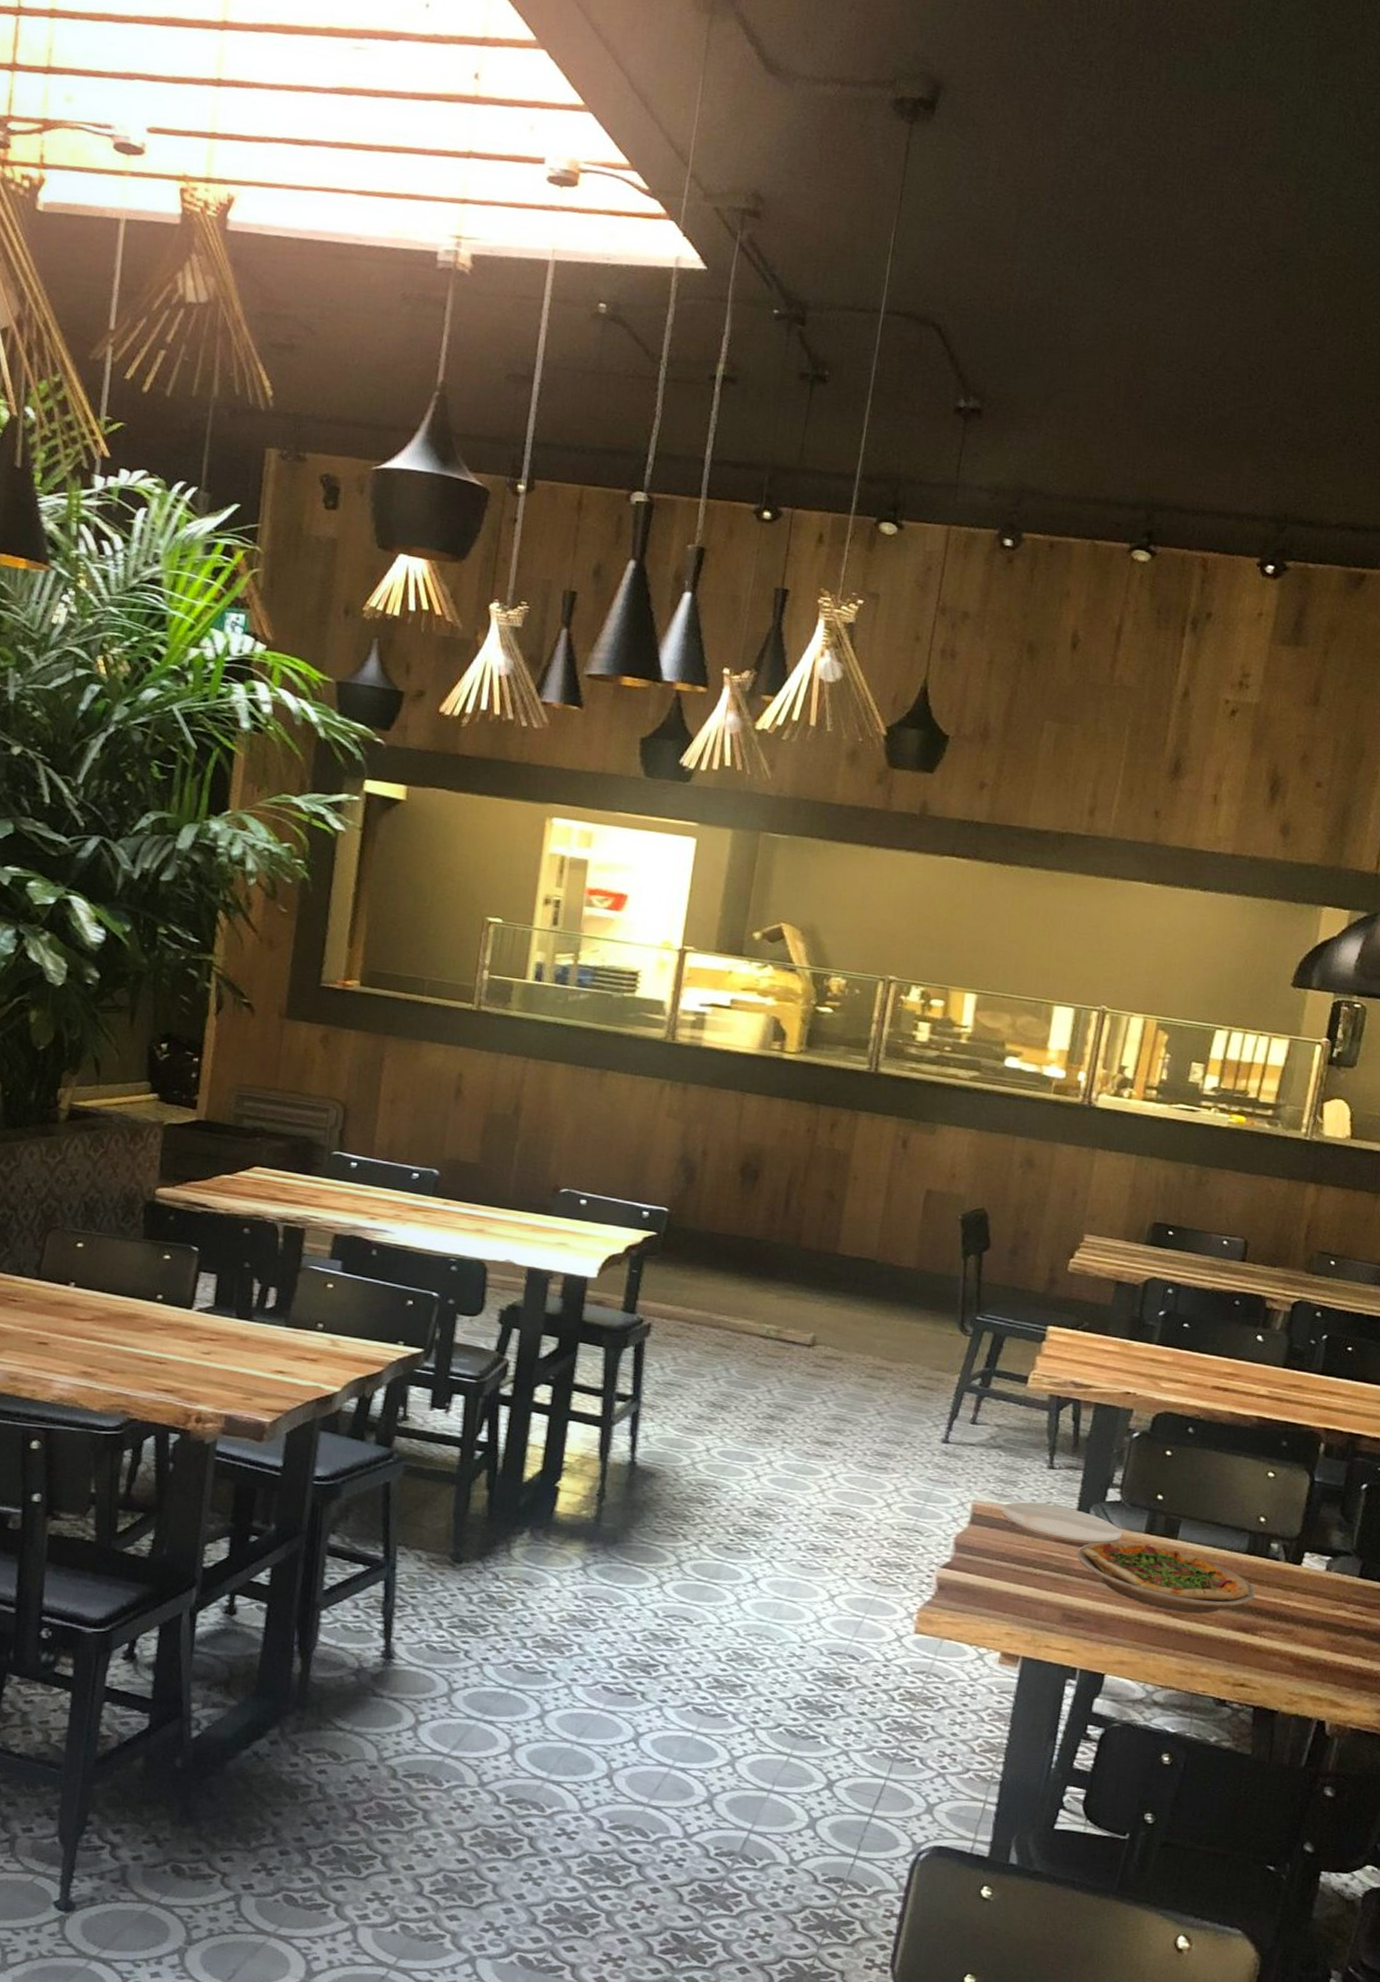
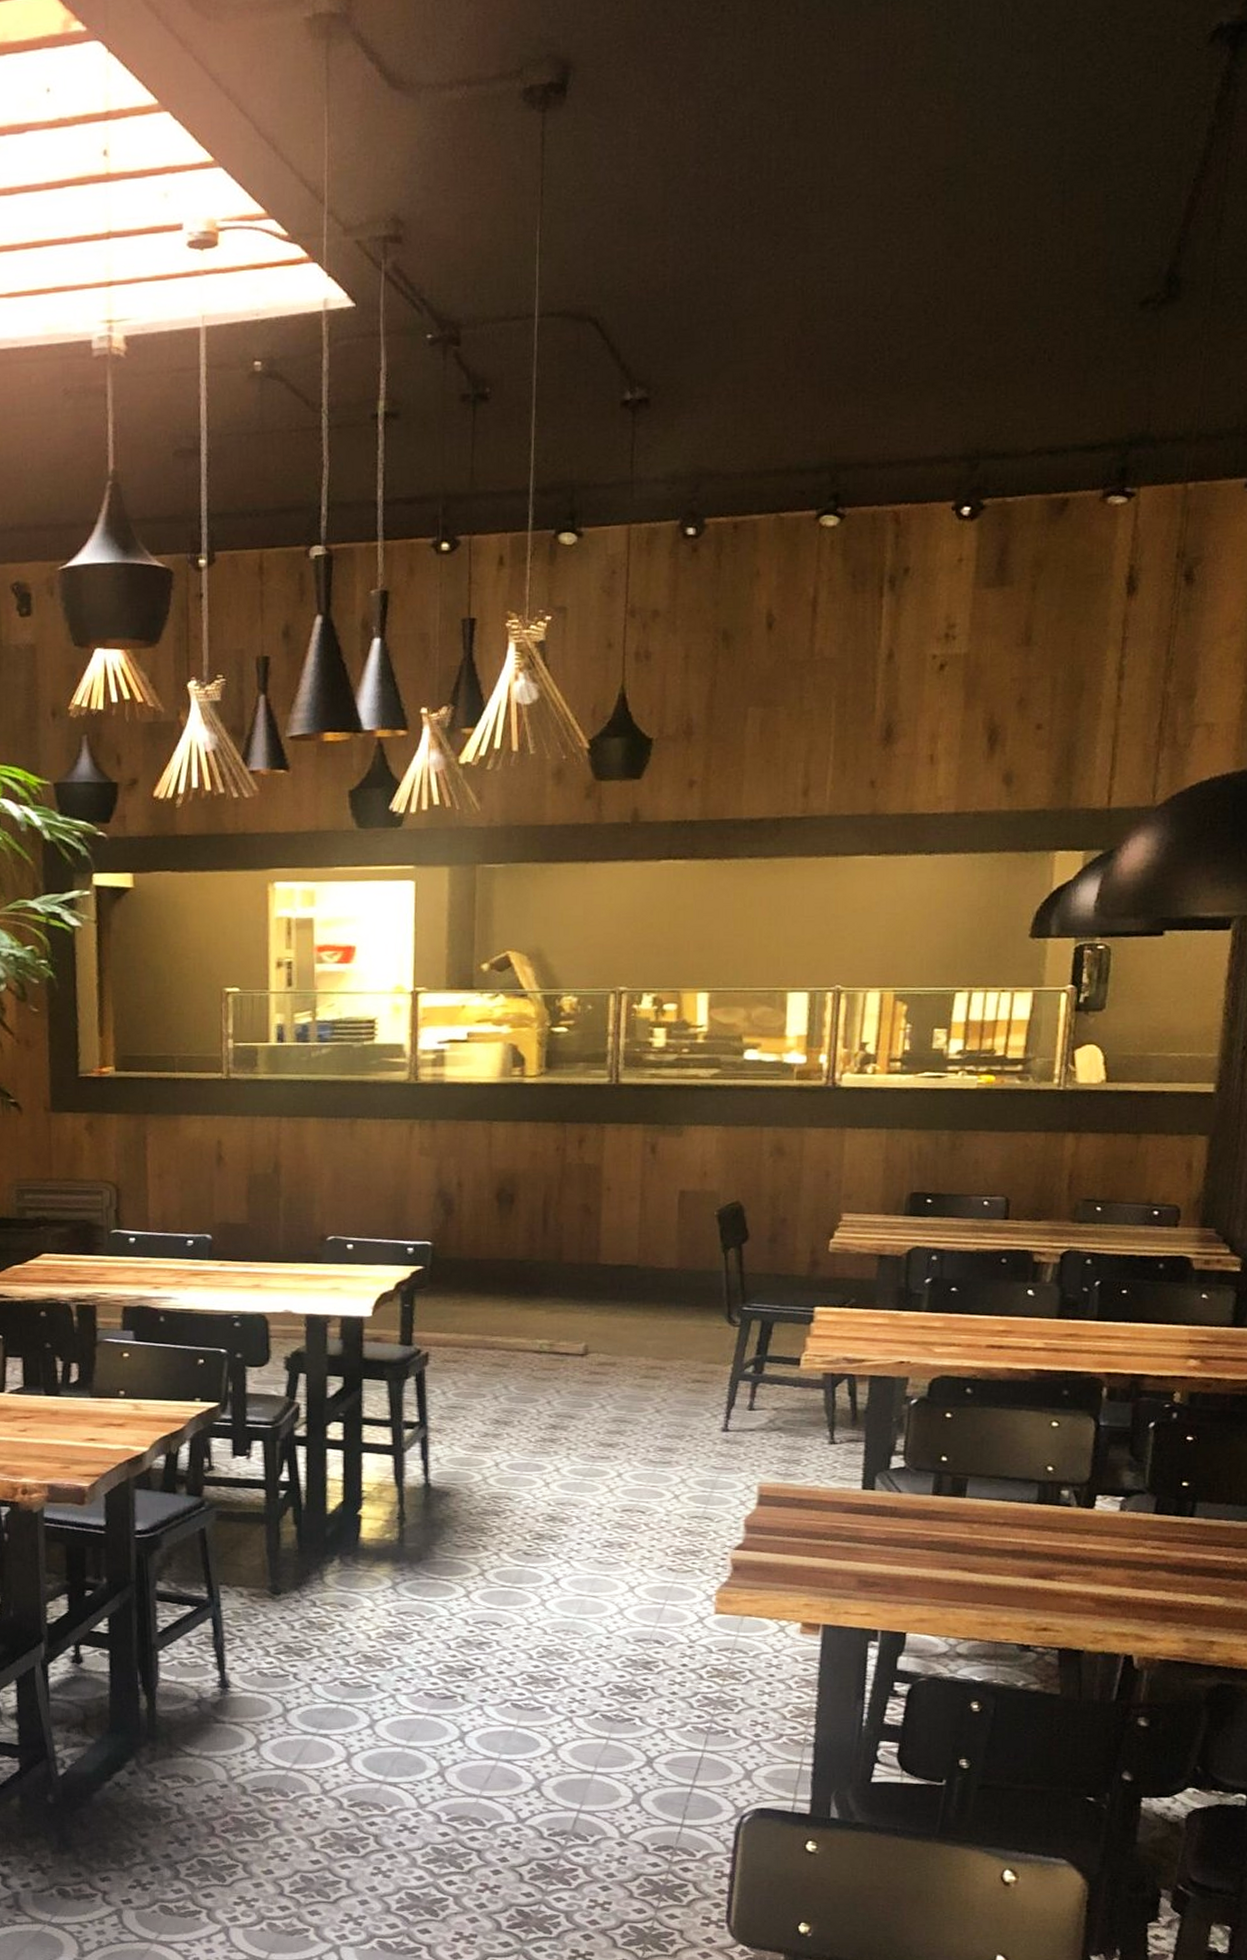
plate: present [1001,1501,1123,1544] -> none [787,1477,910,1511]
pizza: present [1077,1541,1256,1614] -> none [867,1504,1050,1566]

